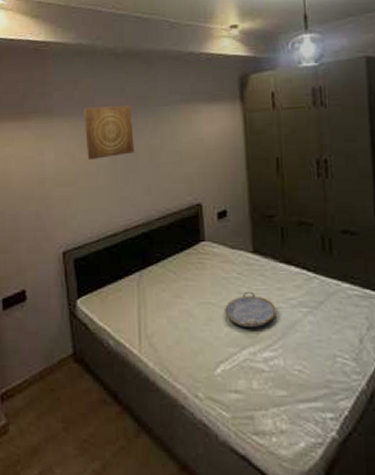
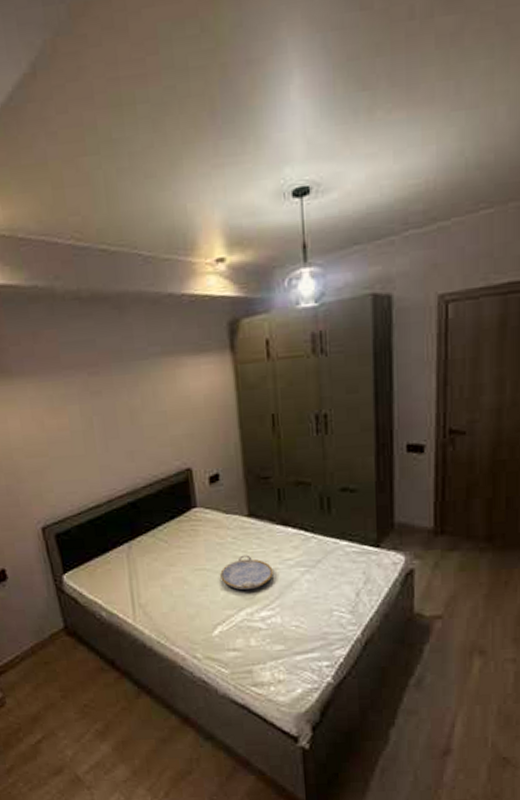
wall art: present [83,106,135,161] -> none [47,361,113,427]

